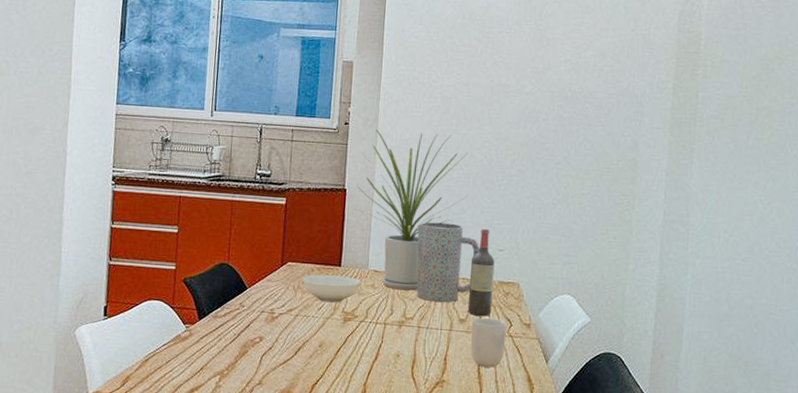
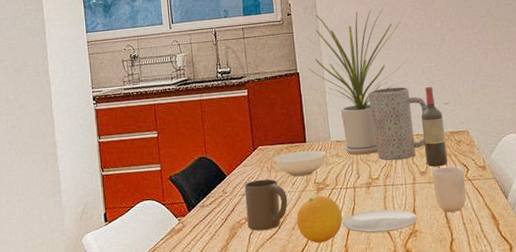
cup: none [261,298,310,354] -> present [244,179,288,231]
fruit: none [315,326,366,378] -> present [296,195,343,243]
plate: none [364,351,448,378] -> present [341,209,418,234]

